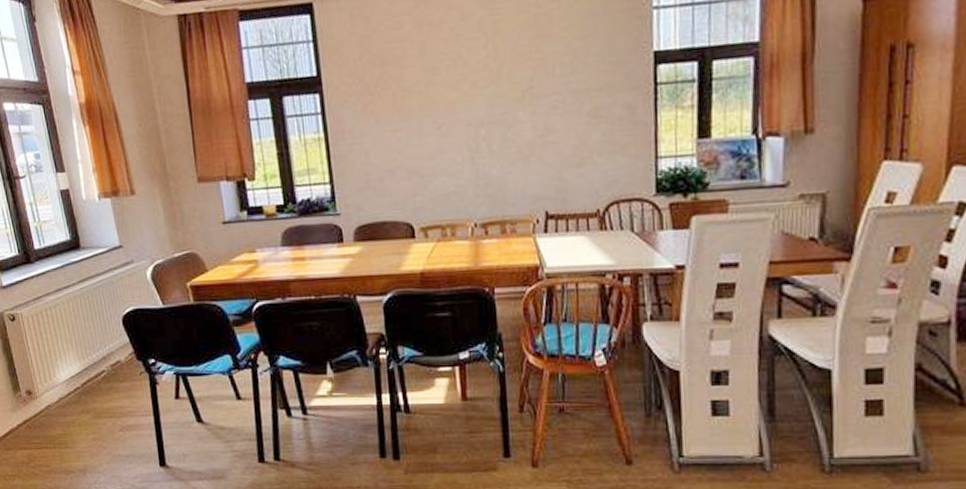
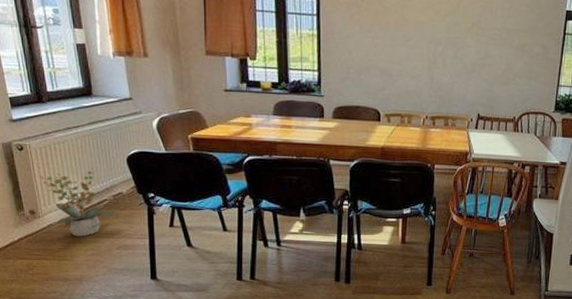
potted plant: none [34,333,117,419] -> present [40,167,117,237]

